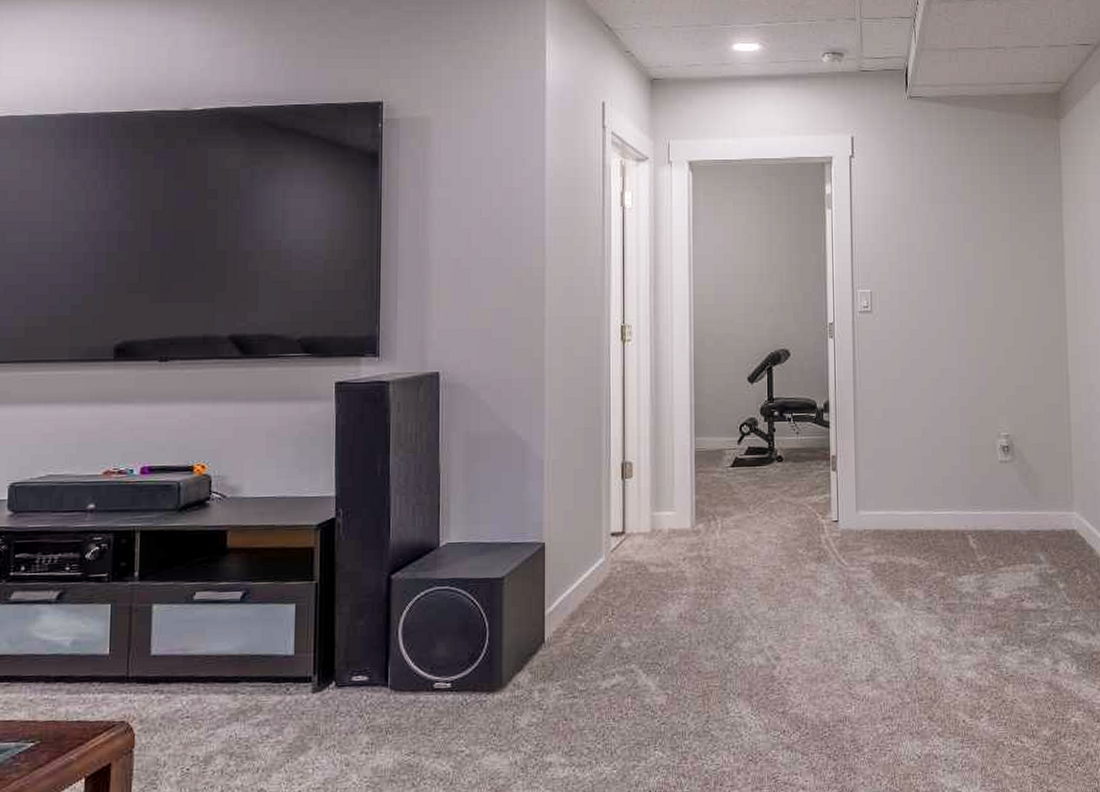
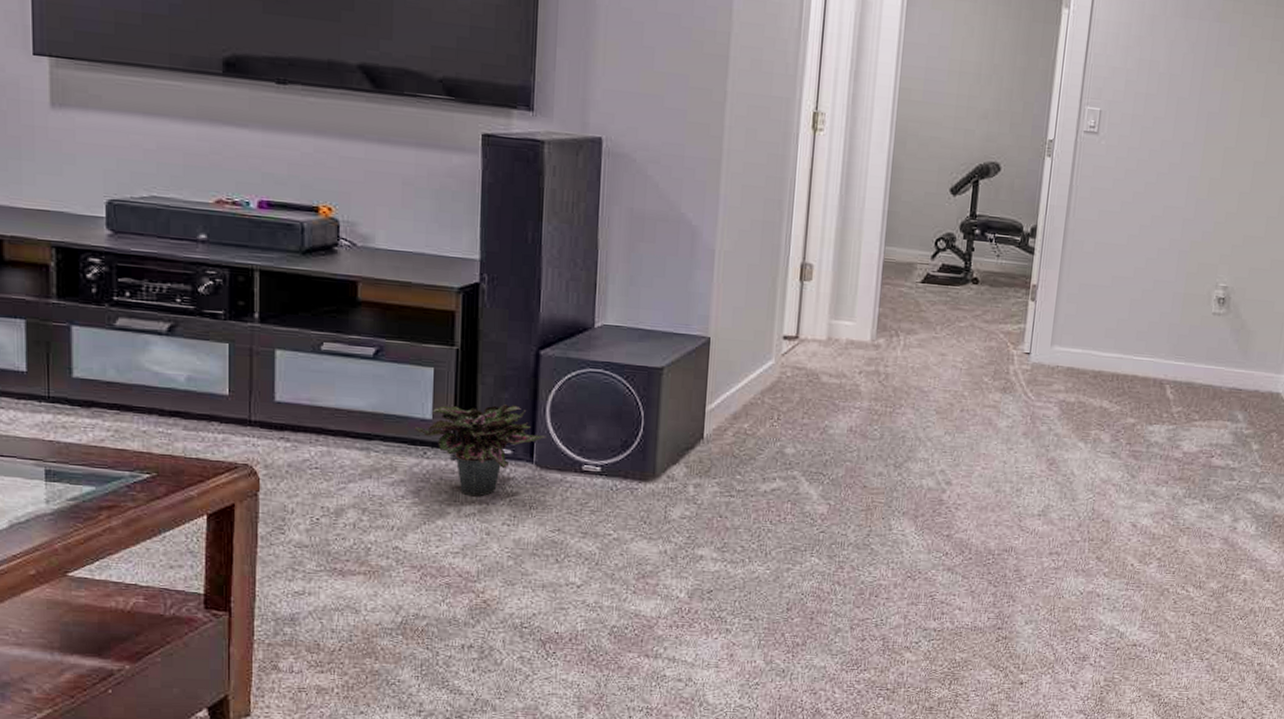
potted plant: none [277,630,399,727] -> present [414,403,546,496]

